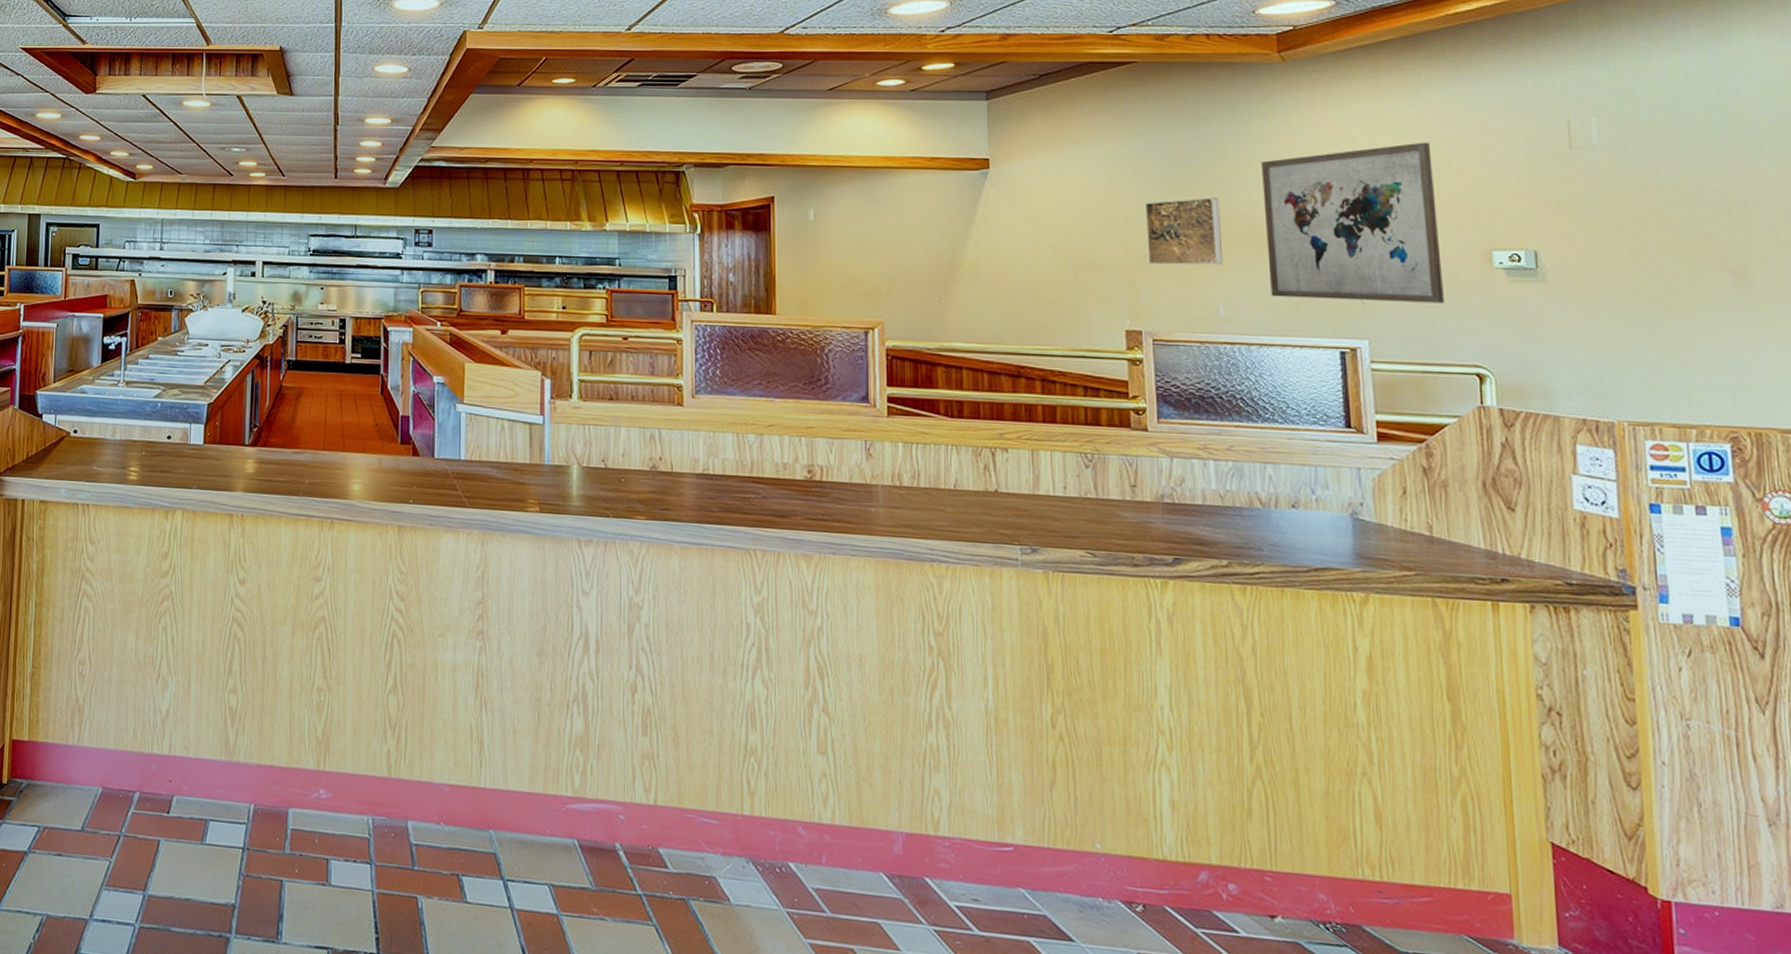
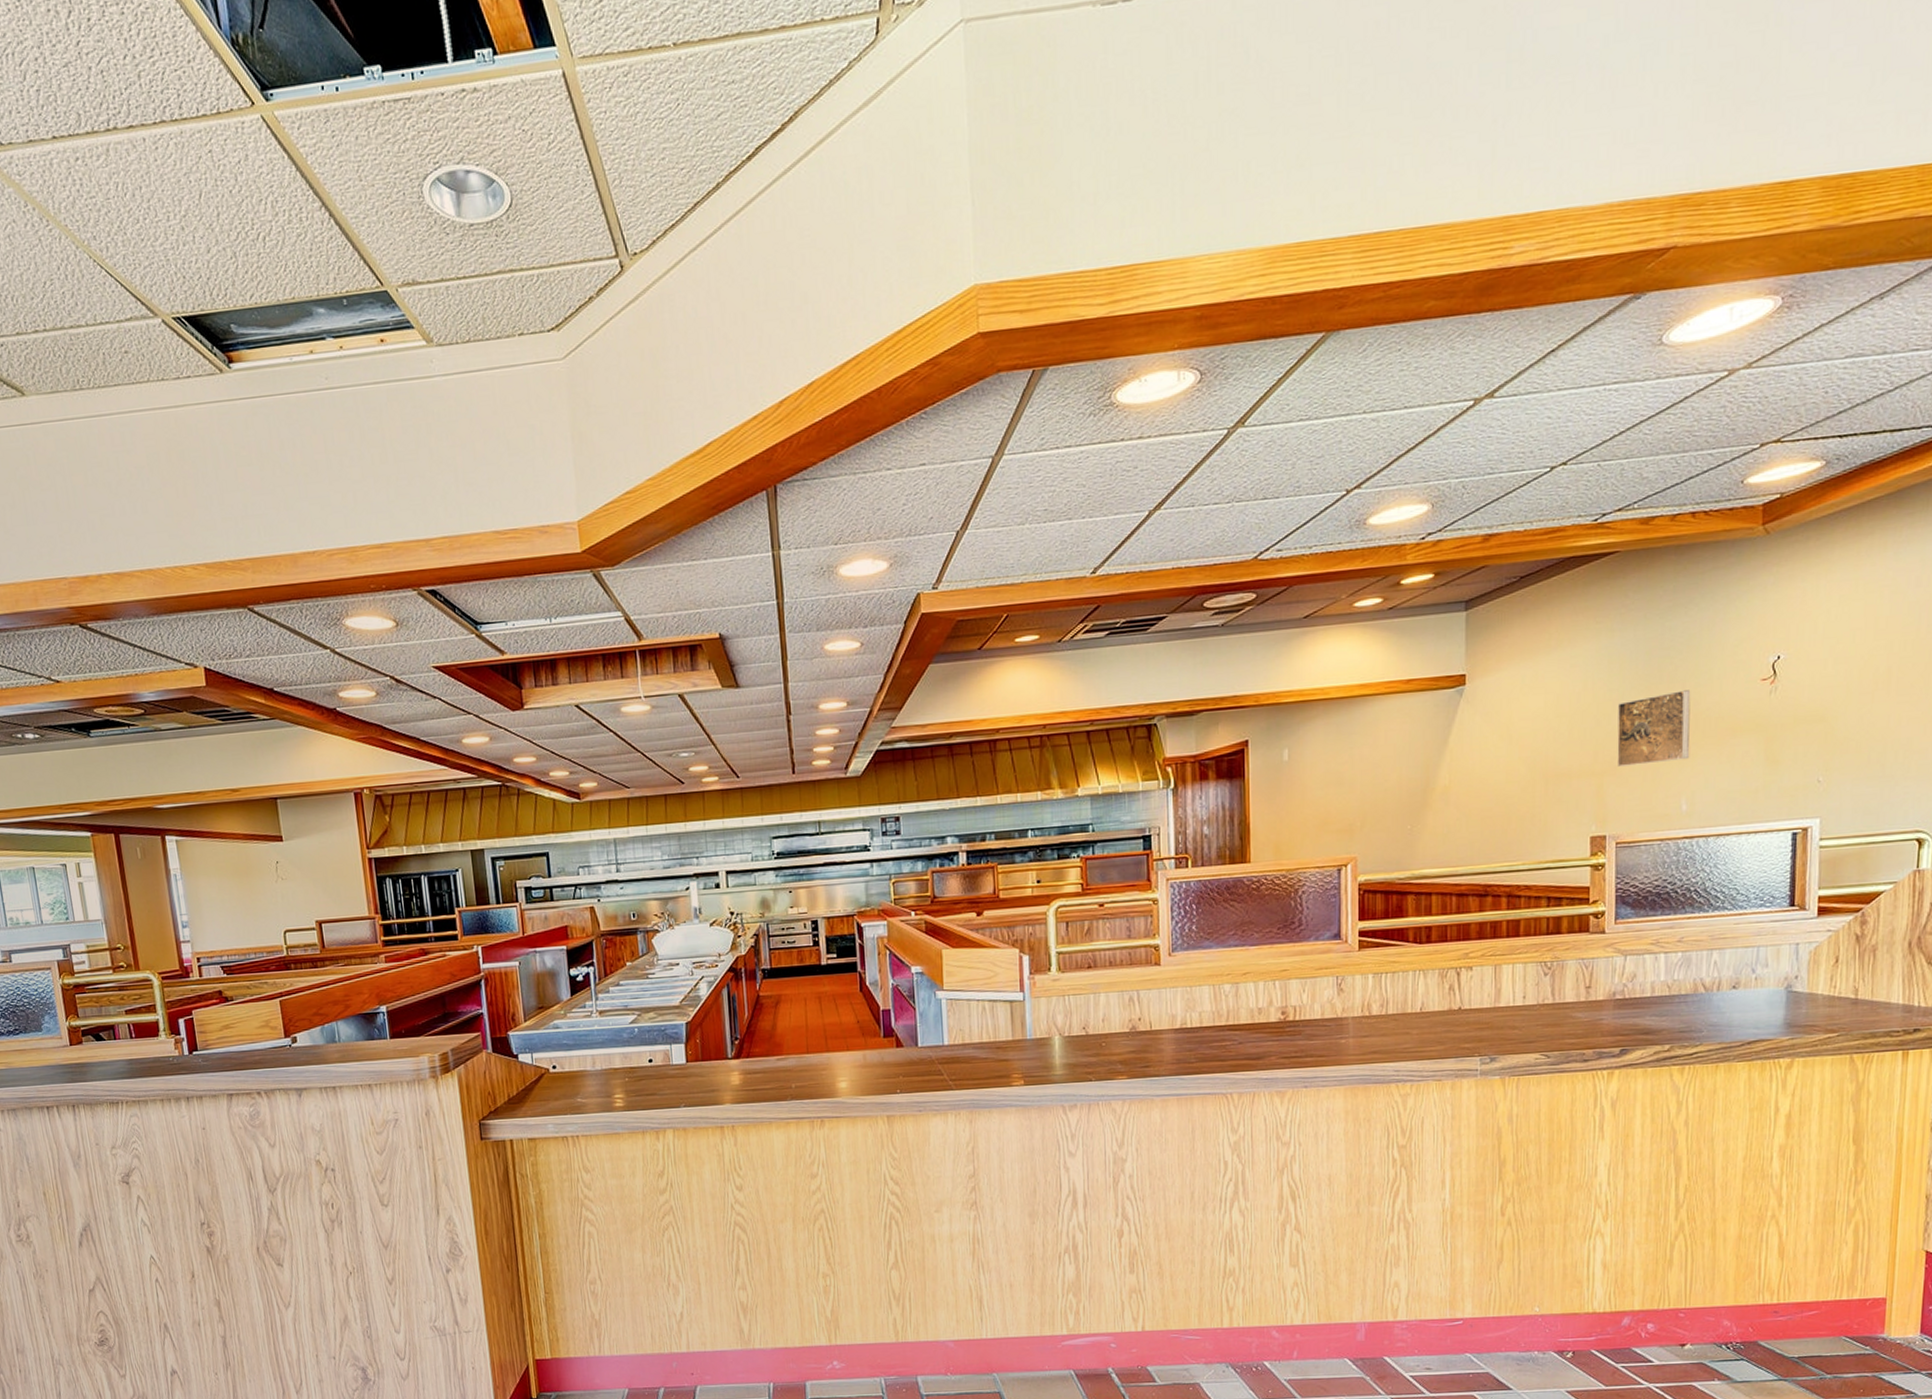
wall art: present [1262,142,1444,304] -> none [1732,607,1902,786]

